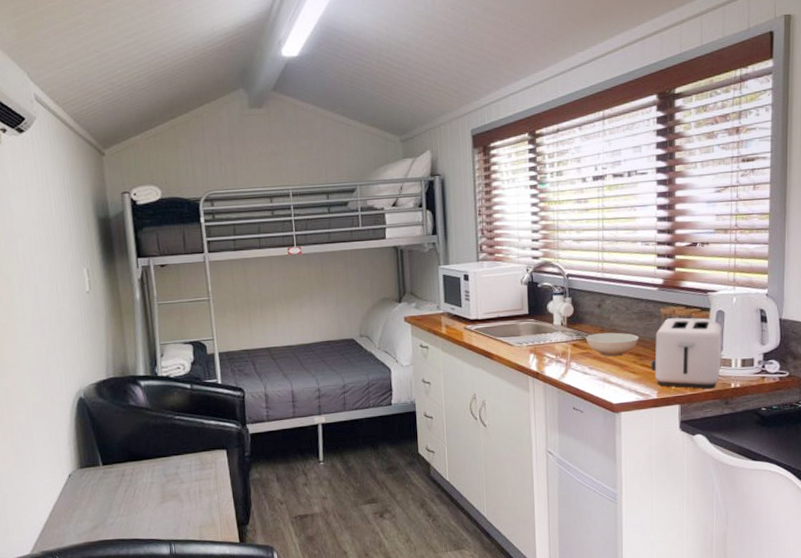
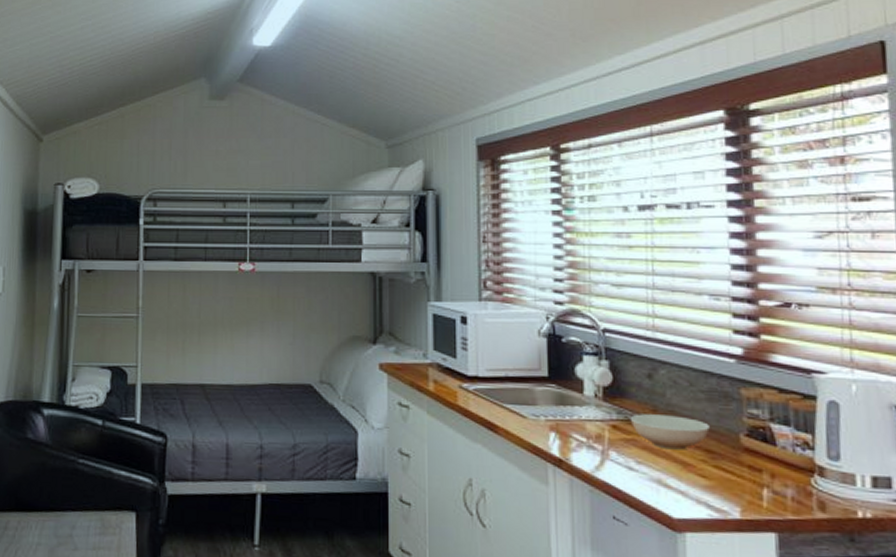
toaster: present [651,317,723,389] -> none [729,404,841,516]

